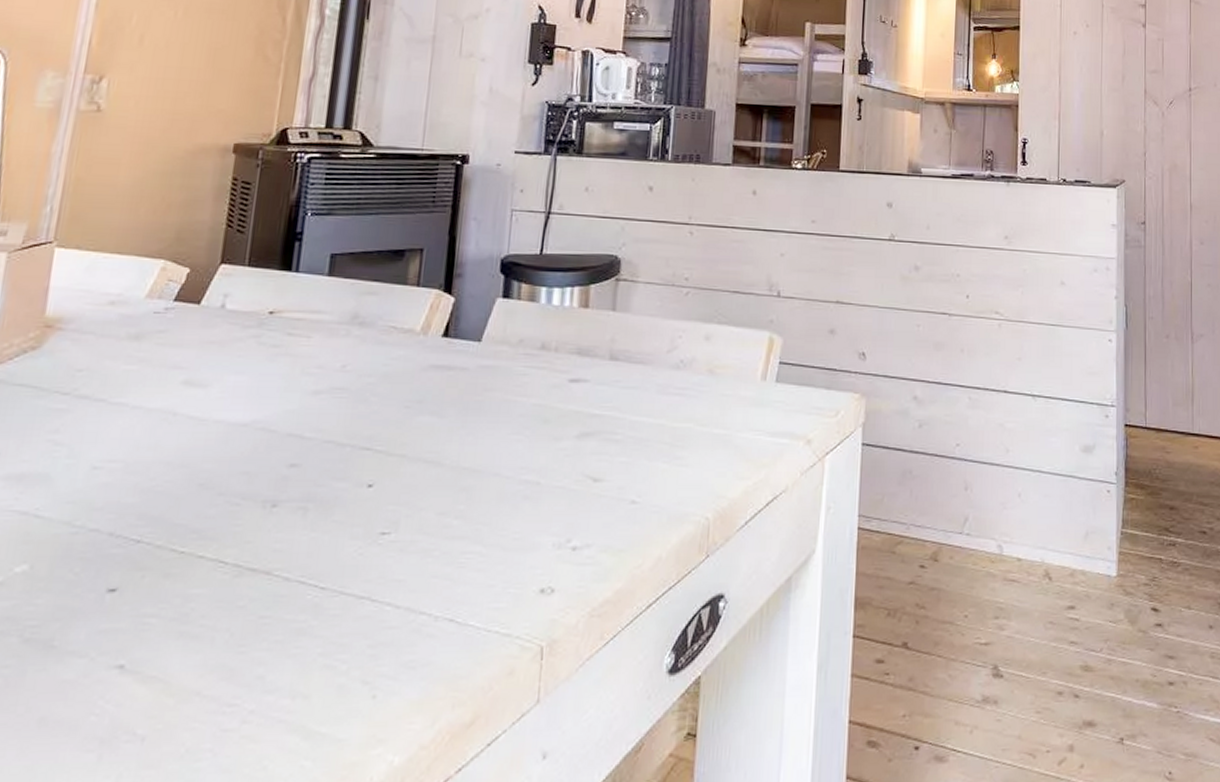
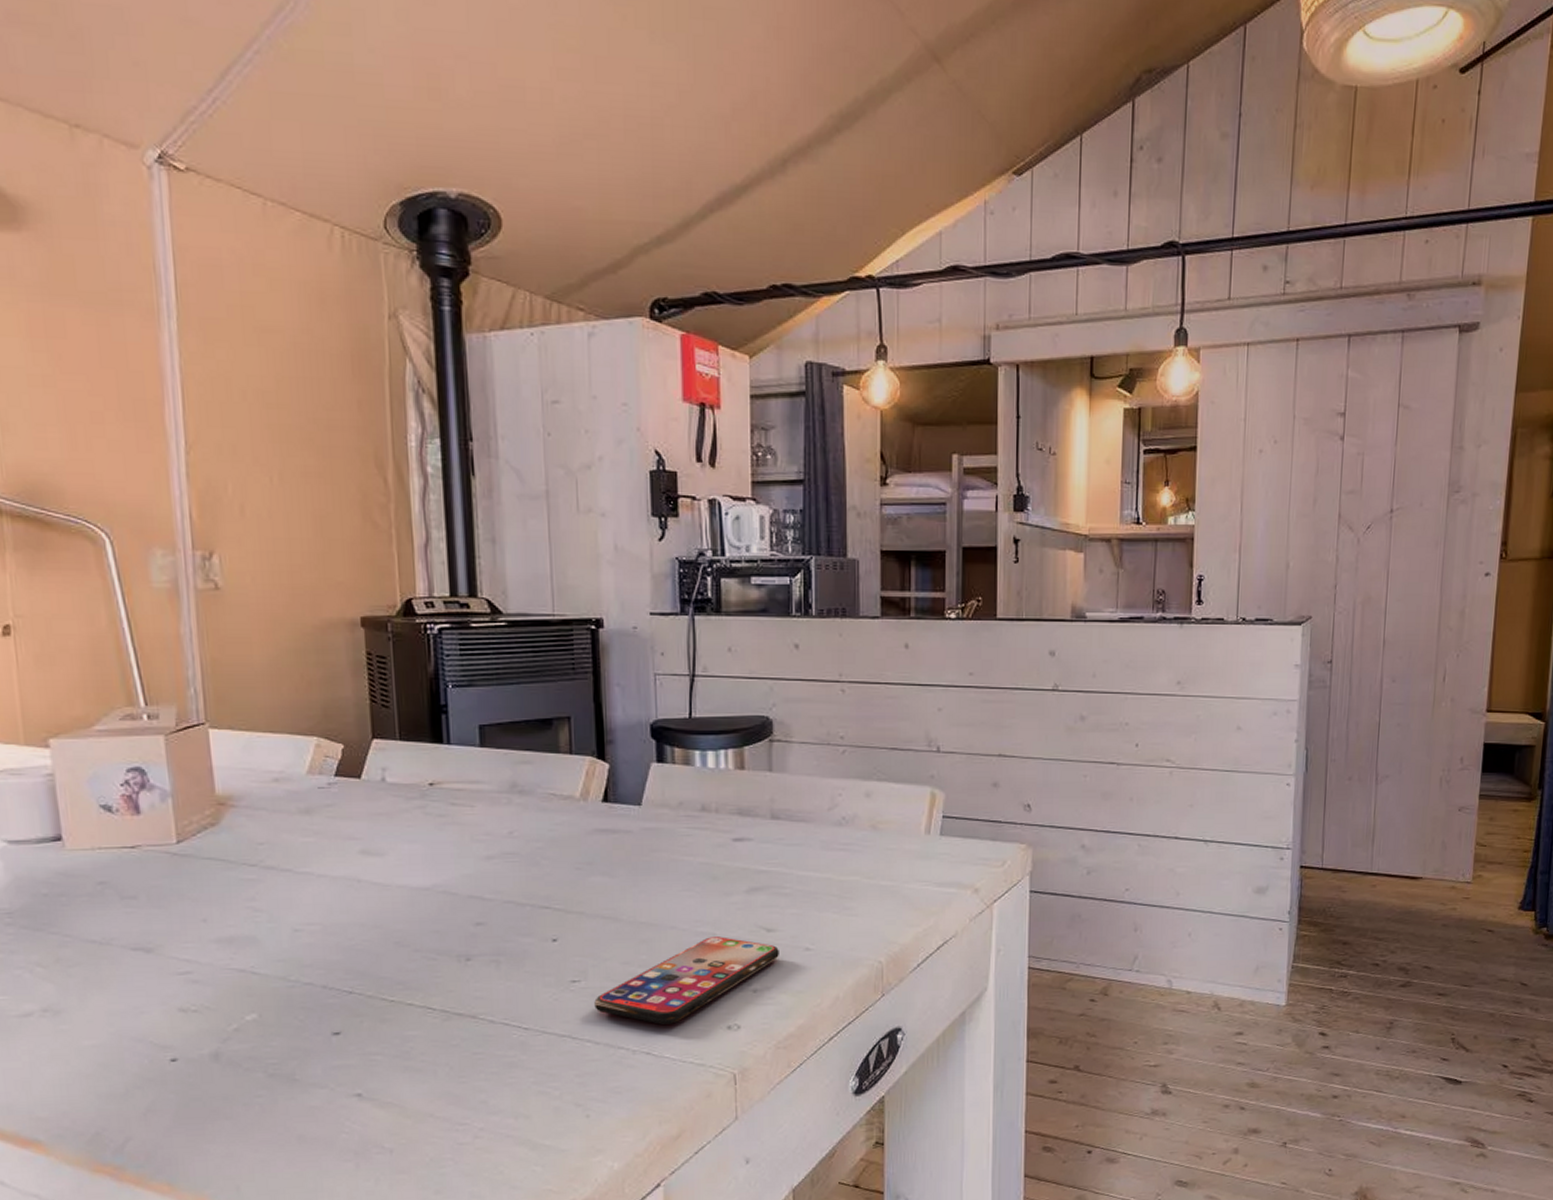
smartphone: none [401,486,604,586] -> present [594,936,779,1025]

